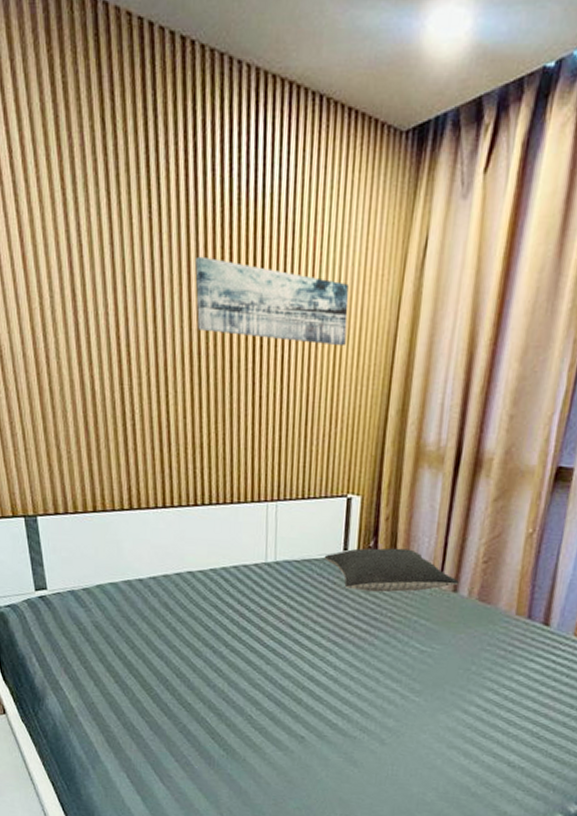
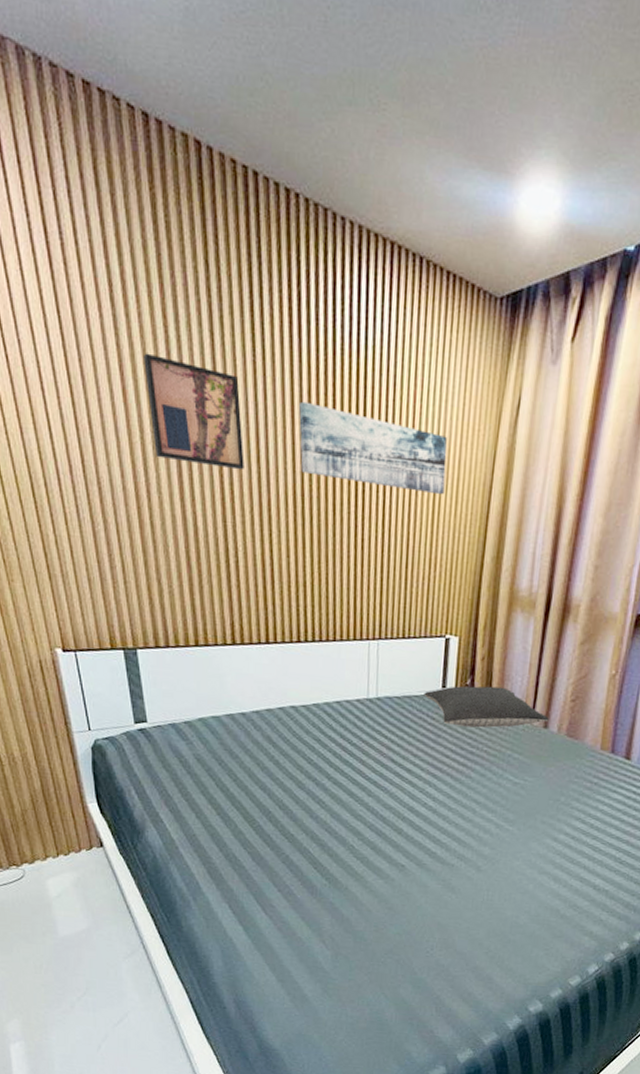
wall art: none [42,217,141,331] -> present [144,353,245,470]

